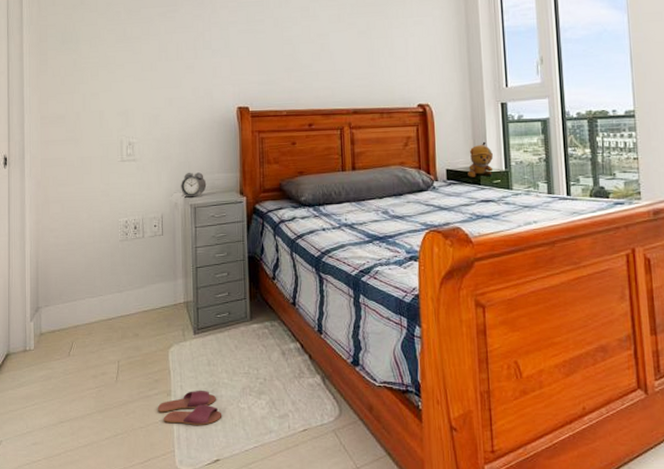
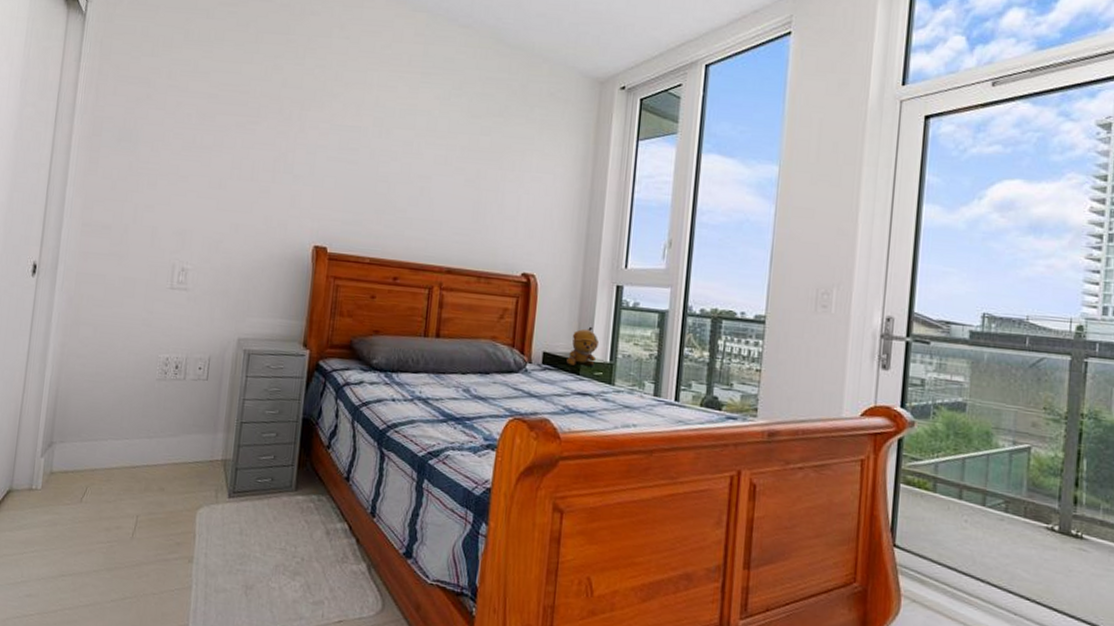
slippers: present [158,390,222,425] -> none [176,560,249,601]
alarm clock: present [181,172,207,197] -> none [235,312,266,343]

